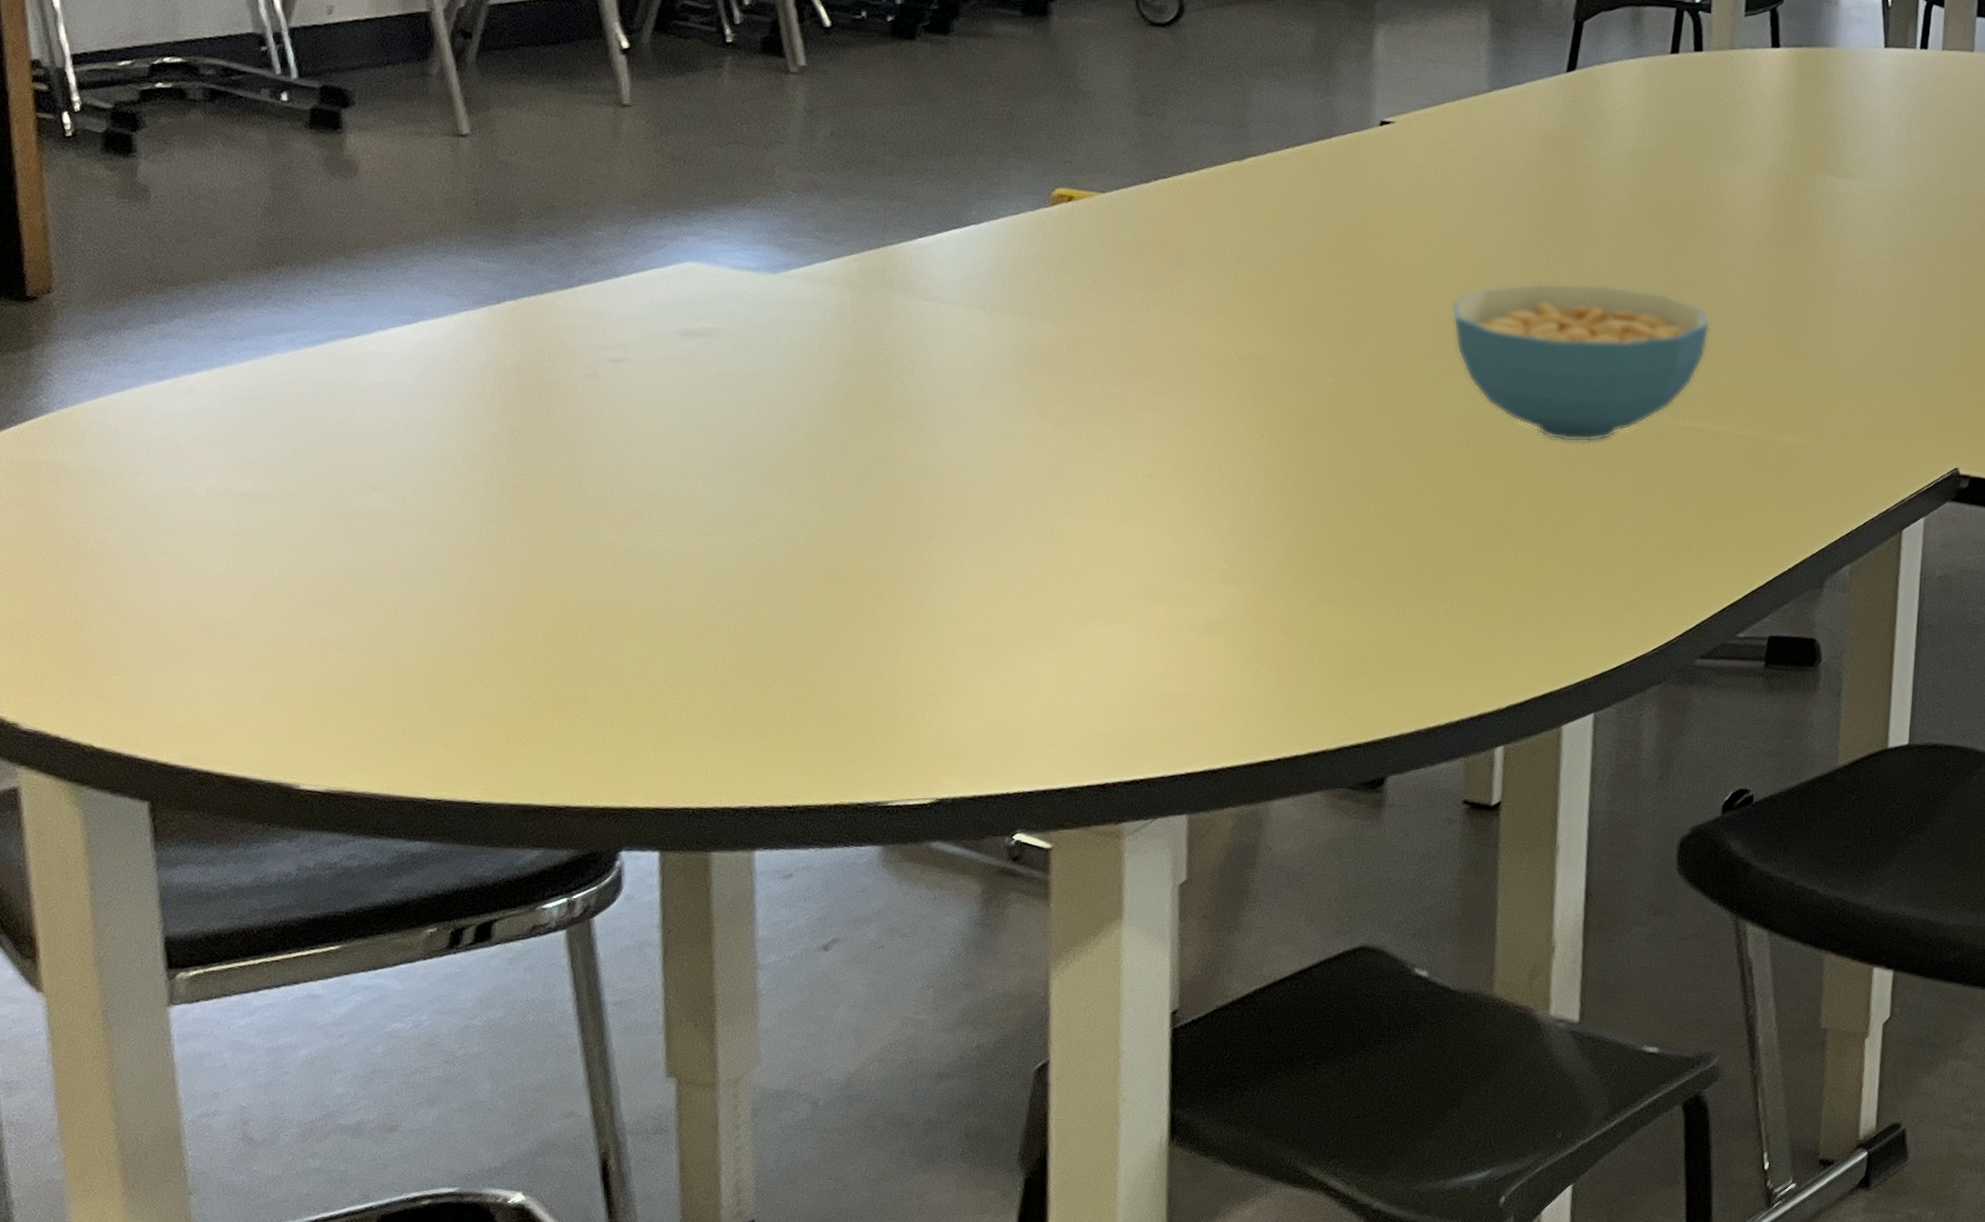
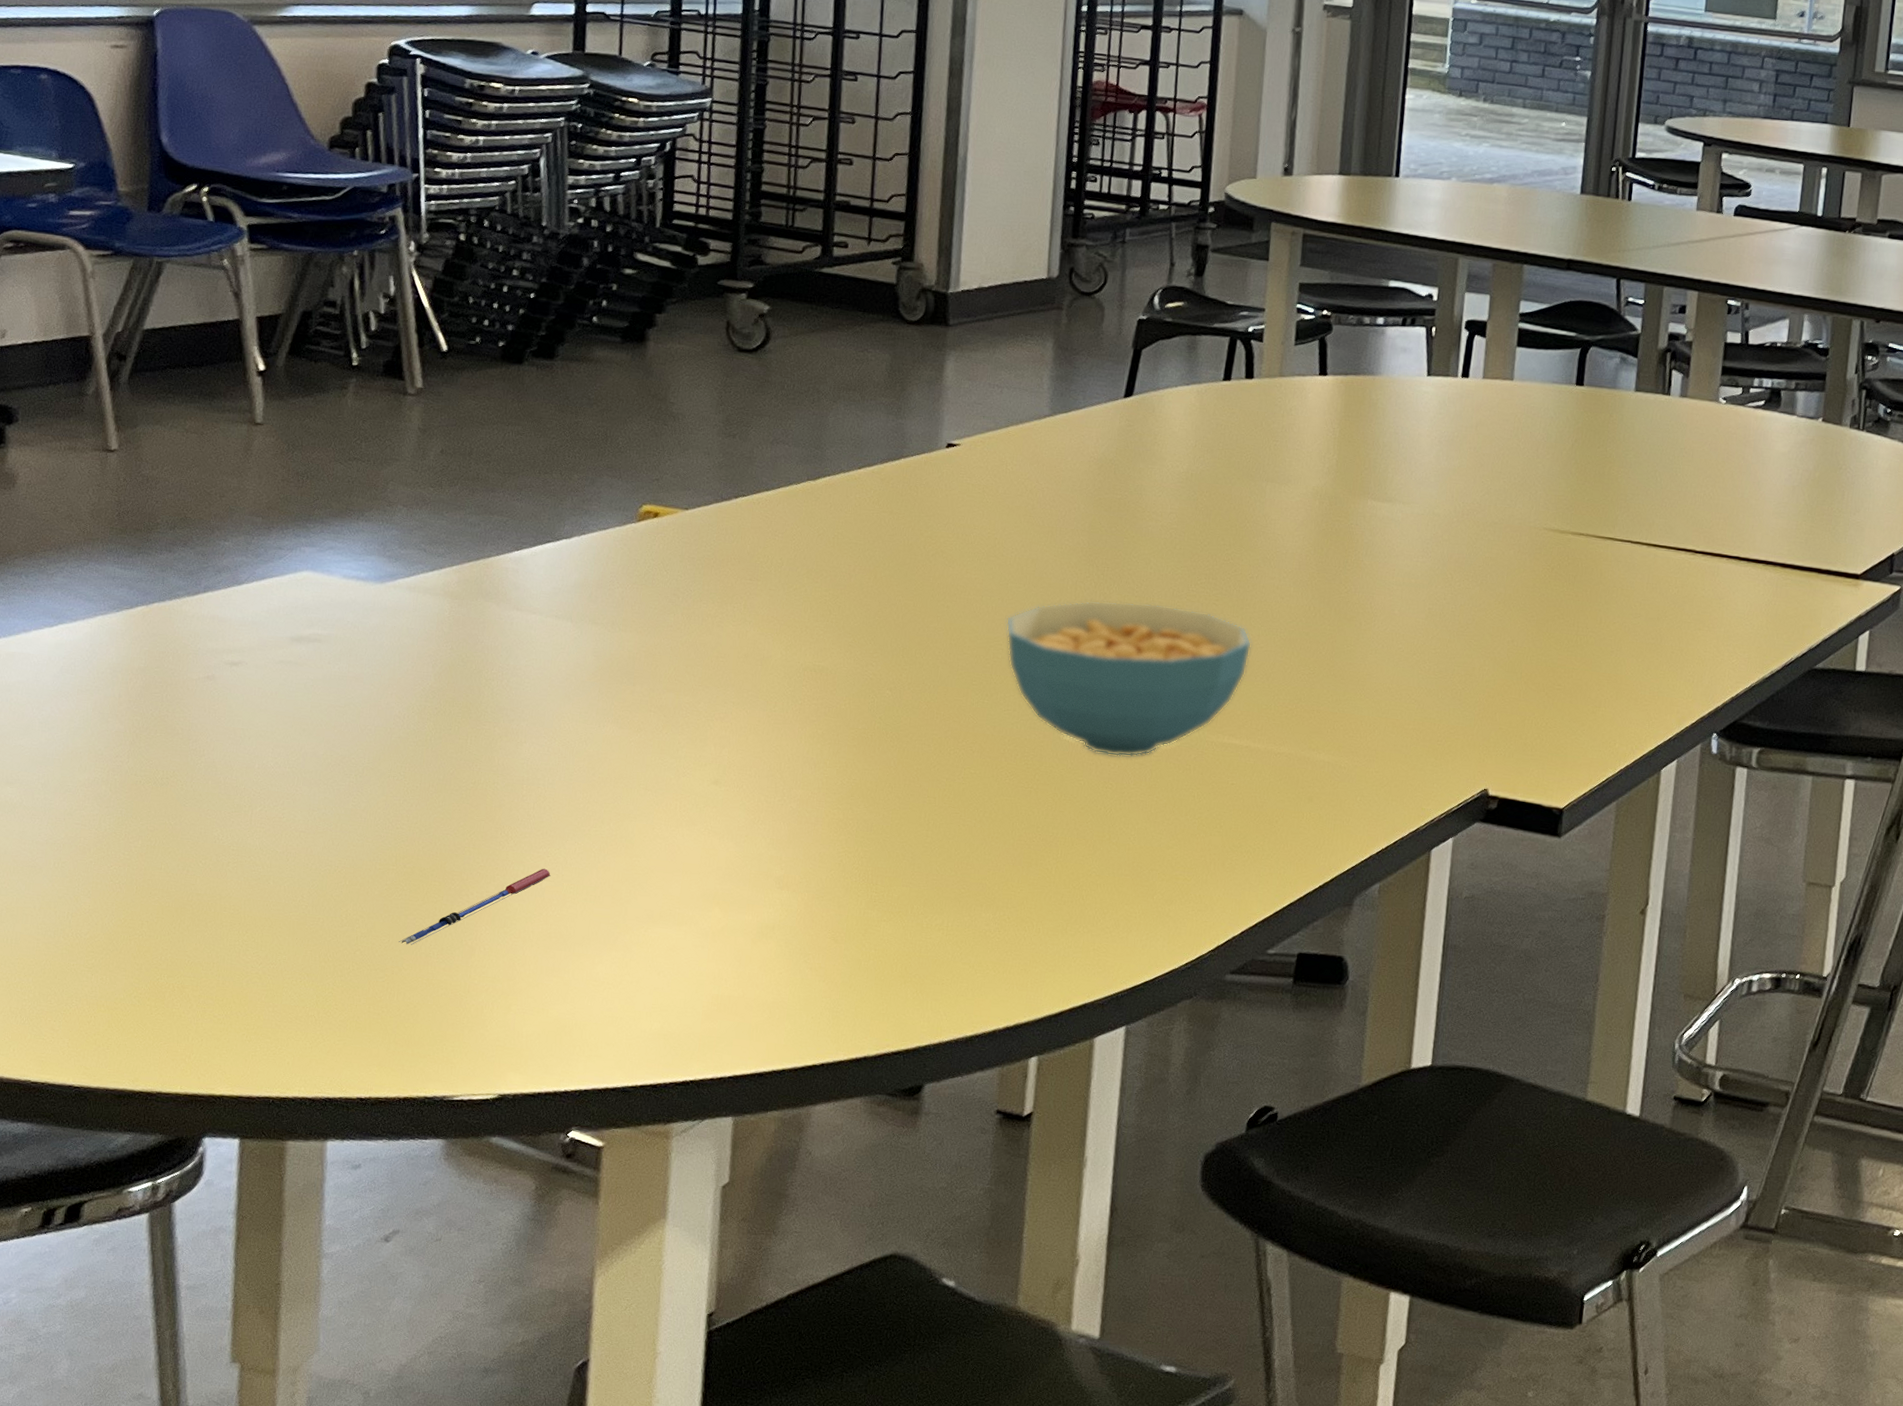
pen: none [817,567,979,649] -> present [398,868,551,945]

